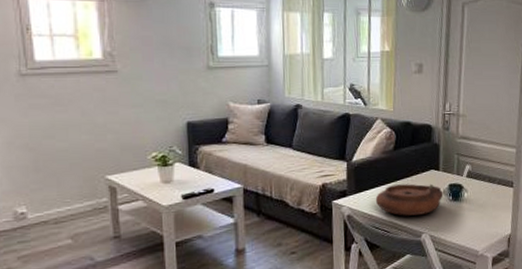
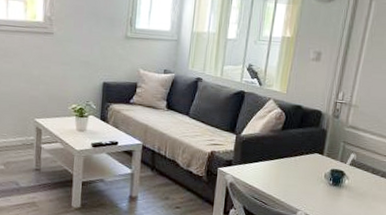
plate: present [375,183,444,216] -> none [257,162,324,194]

